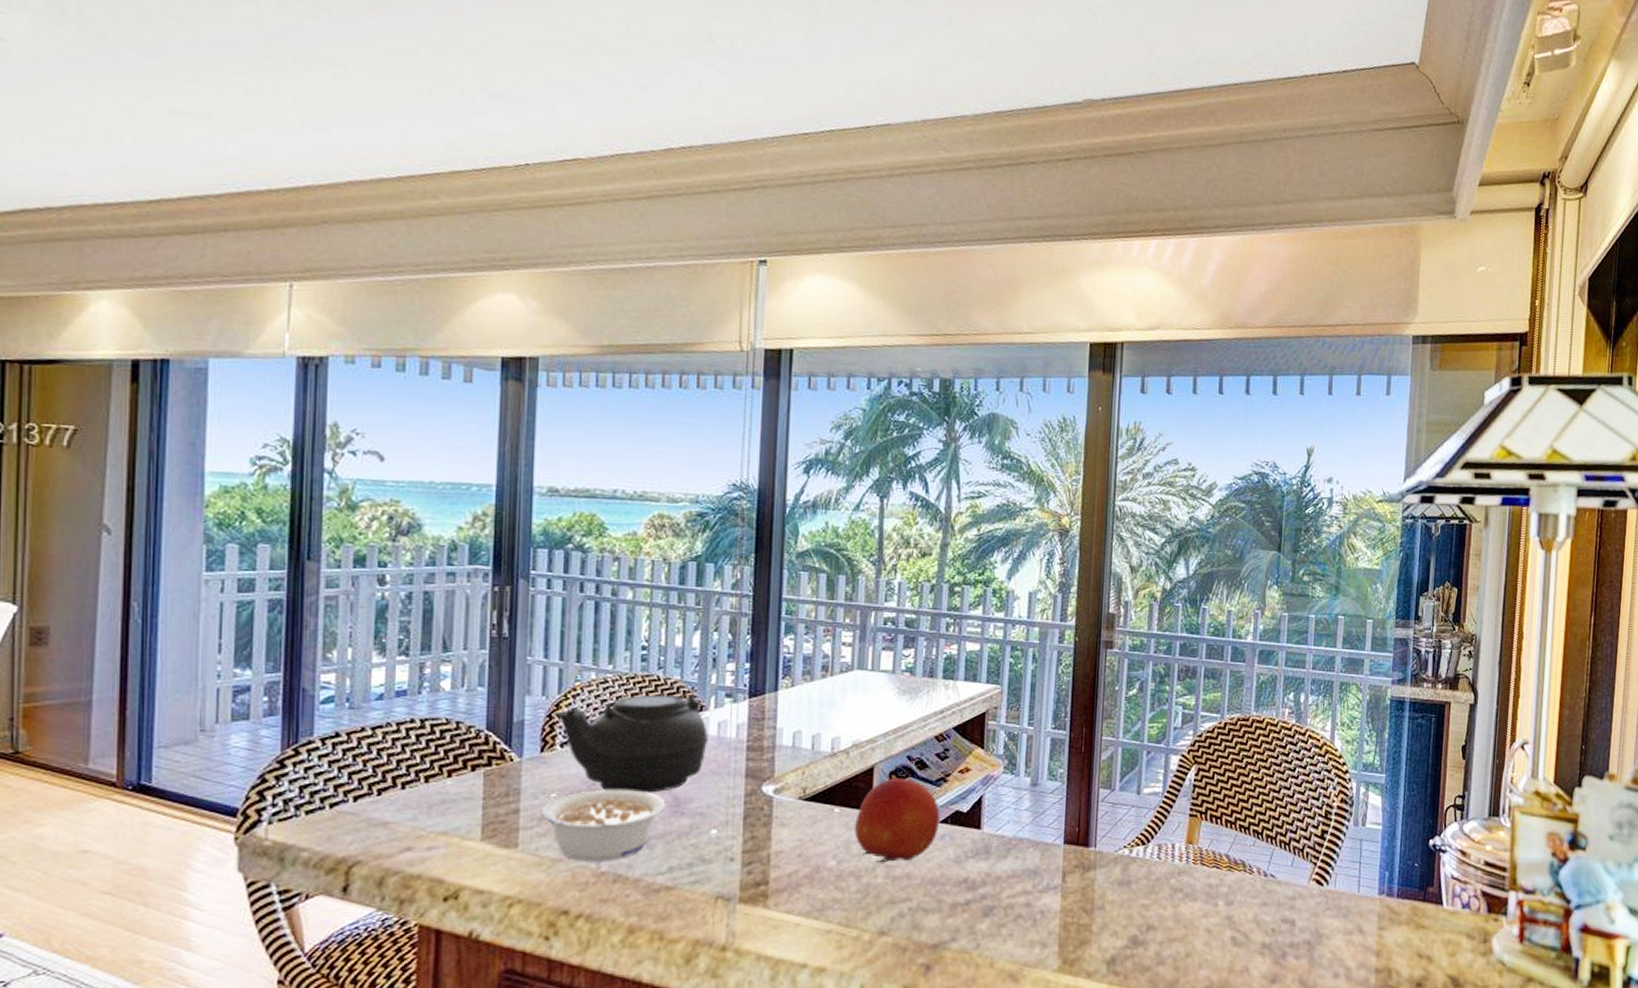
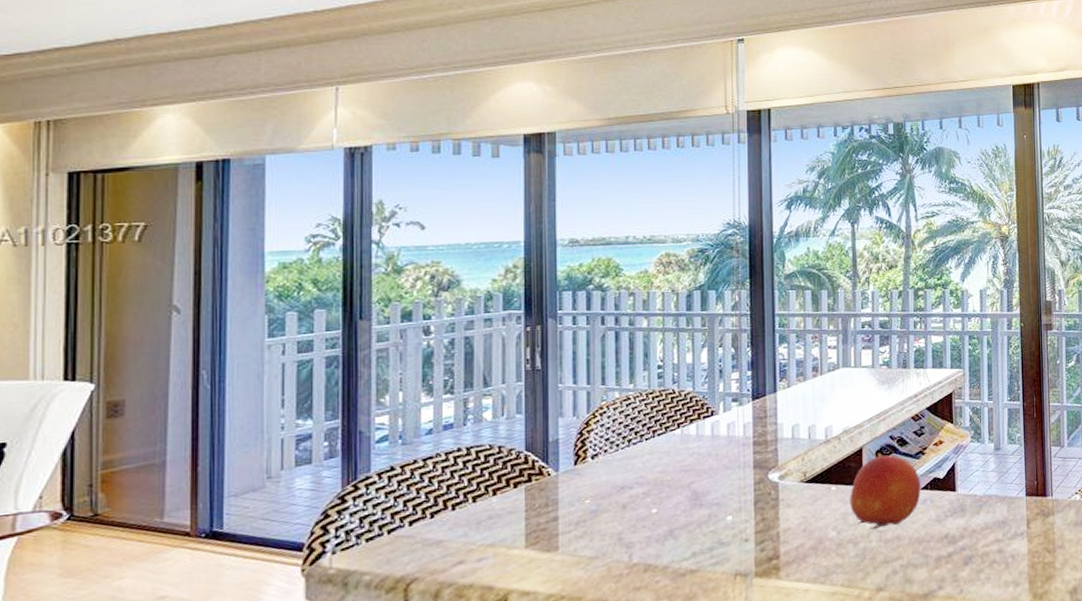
legume: present [542,789,666,861] -> none [578,489,686,556]
teapot: present [555,693,709,793] -> none [585,402,720,493]

